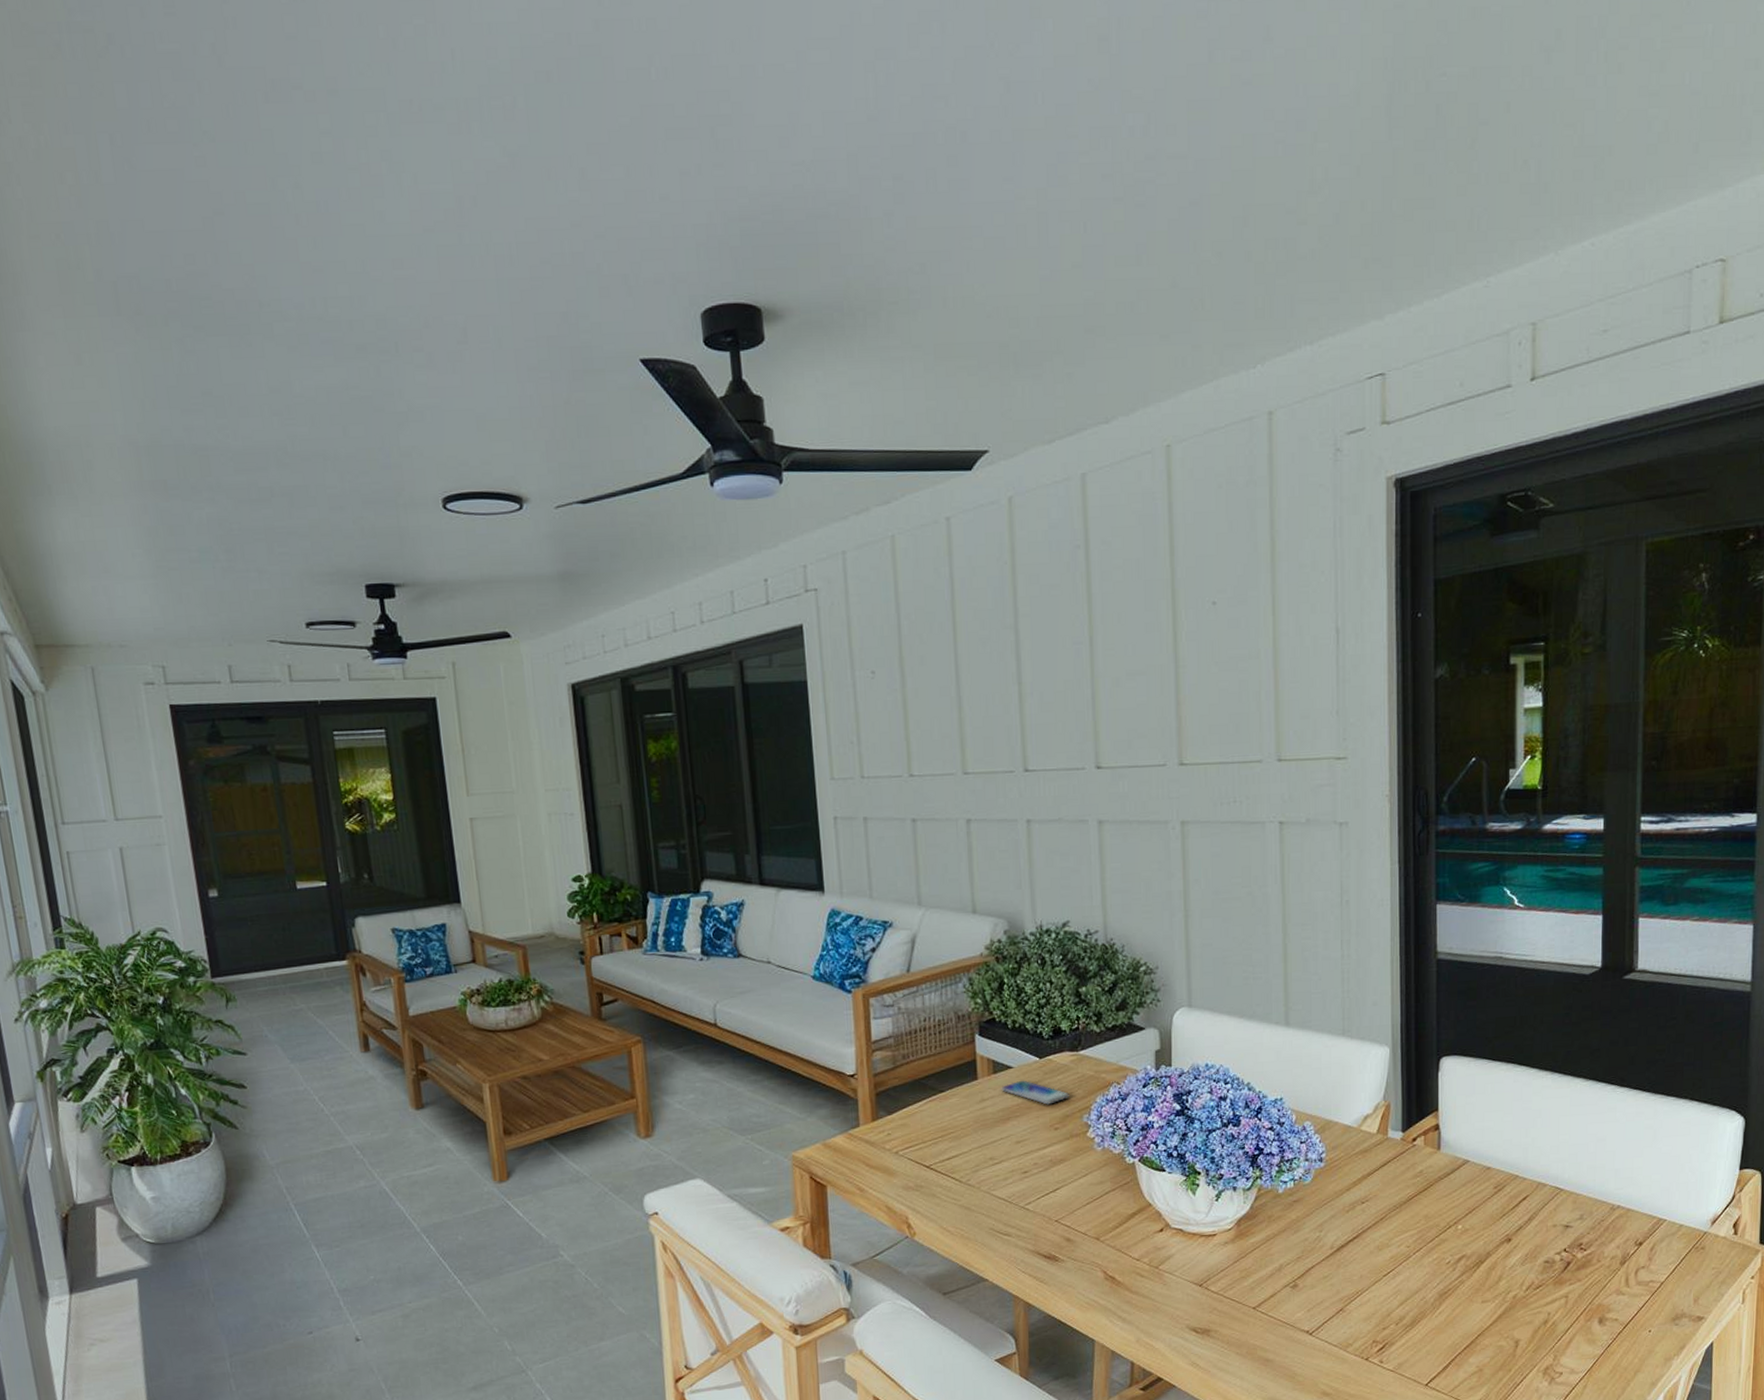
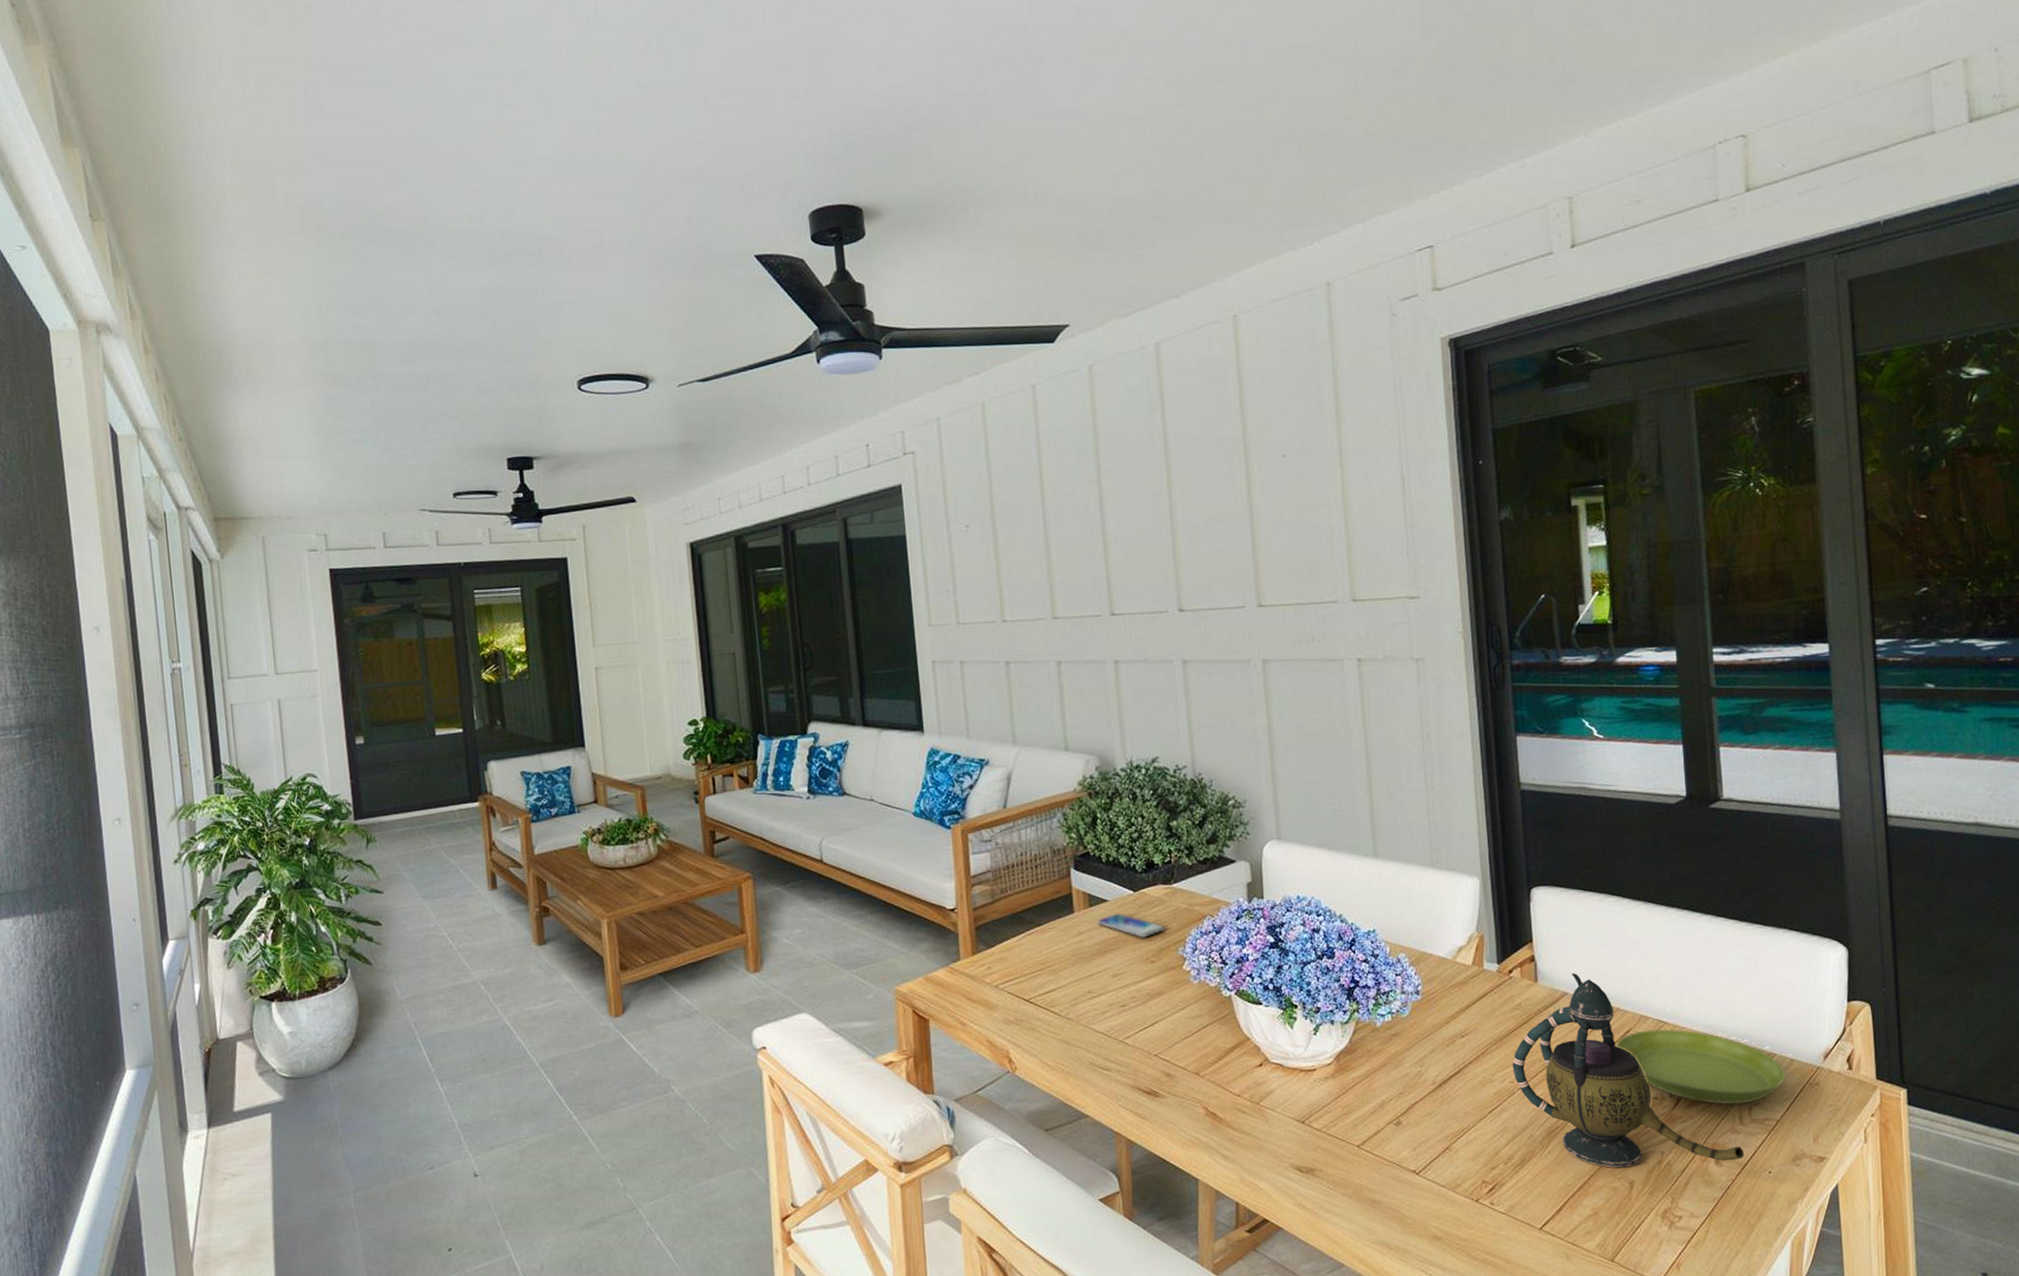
teapot: none [1410,1141,1627,1327] -> present [1512,973,1745,1168]
saucer: none [1512,1196,1675,1268] -> present [1616,1029,1787,1105]

